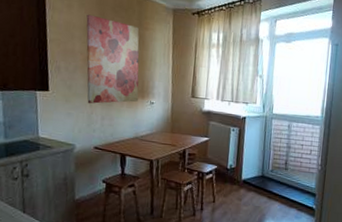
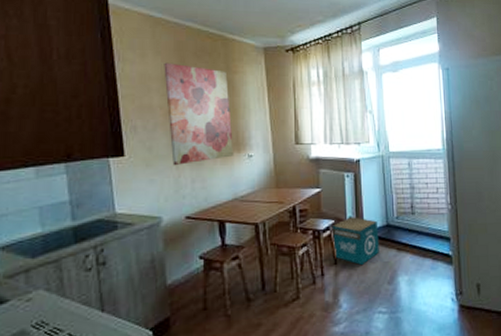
product box: none [214,165,255,206] -> present [333,217,379,265]

